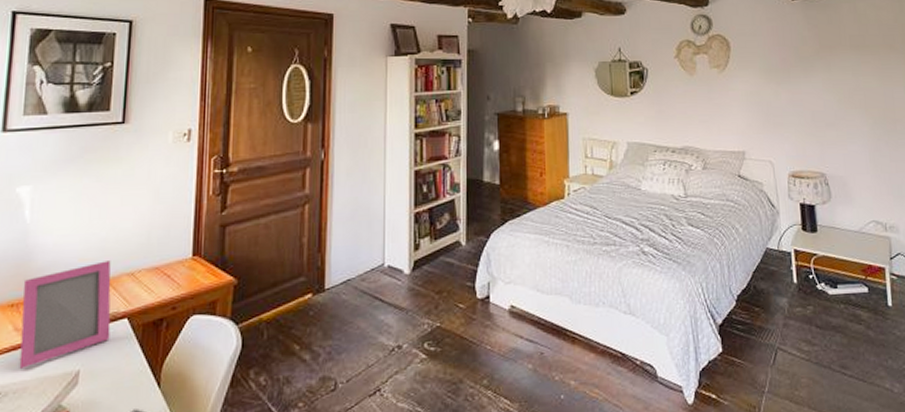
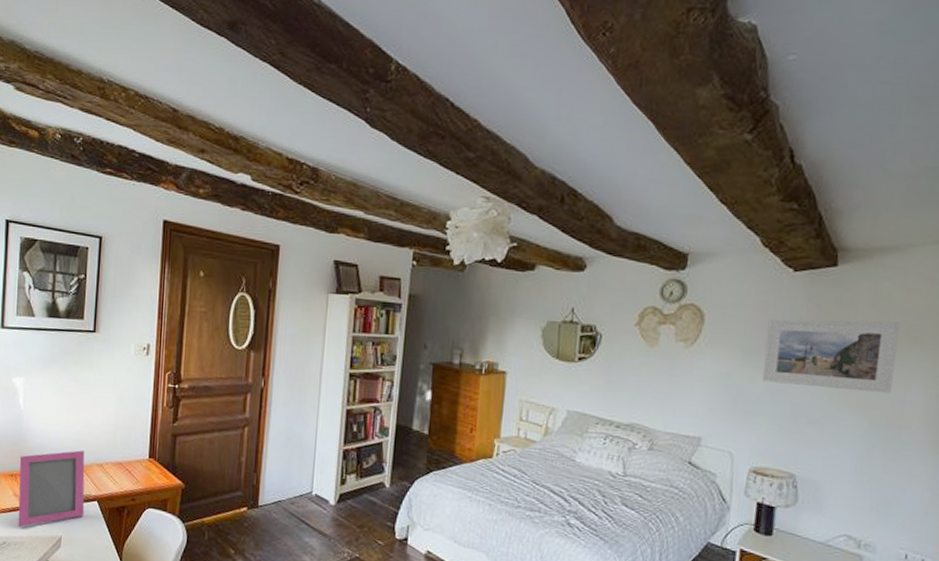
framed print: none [780,34,883,95] -> present [762,319,900,394]

